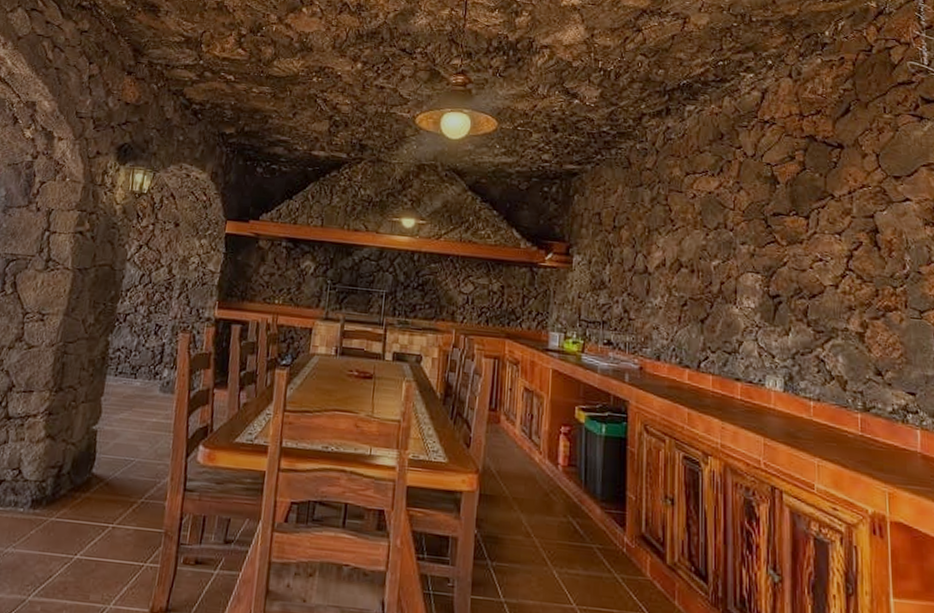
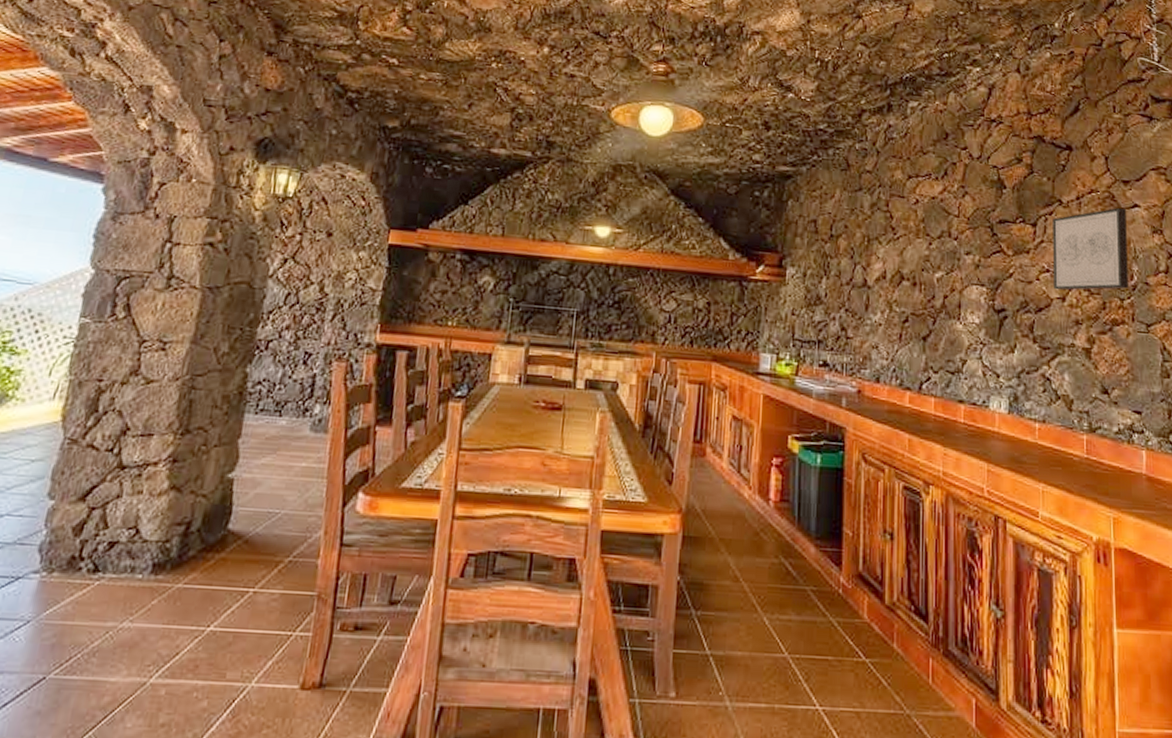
wall art: none [825,201,901,279] -> present [1053,207,1129,291]

